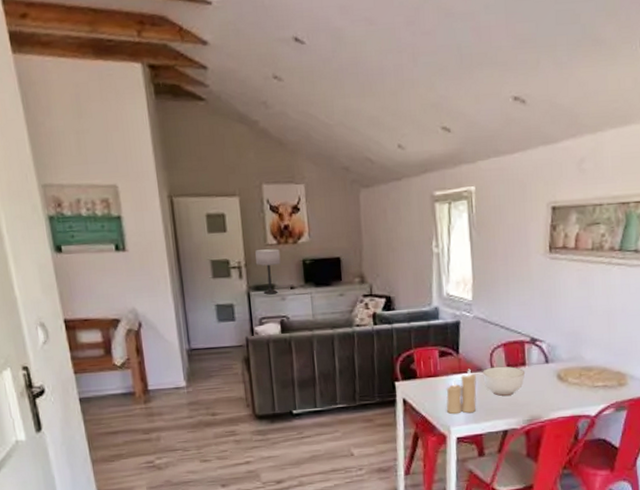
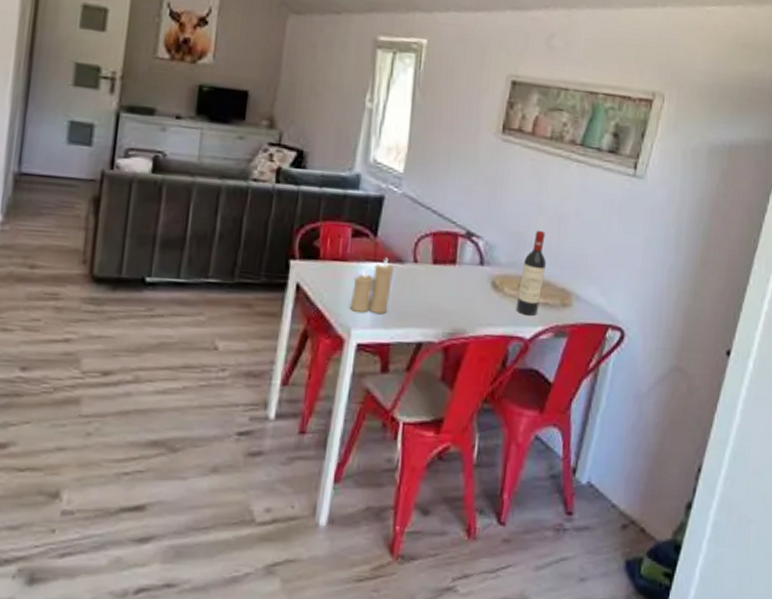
table lamp: present [255,249,281,295] -> none [135,61,172,122]
bowl: present [483,366,526,396] -> none [402,259,455,298]
wine bottle: none [580,327,602,397] -> present [515,230,547,316]

